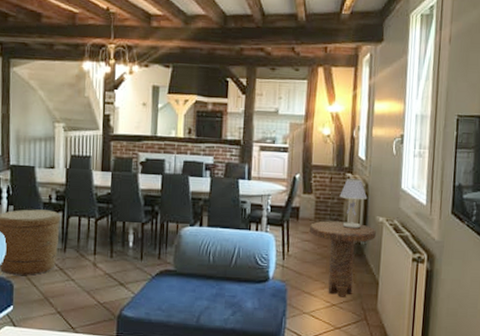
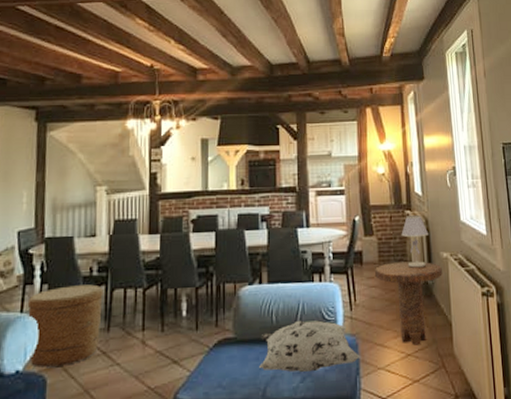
decorative pillow: none [195,262,288,307] -> present [259,320,360,372]

